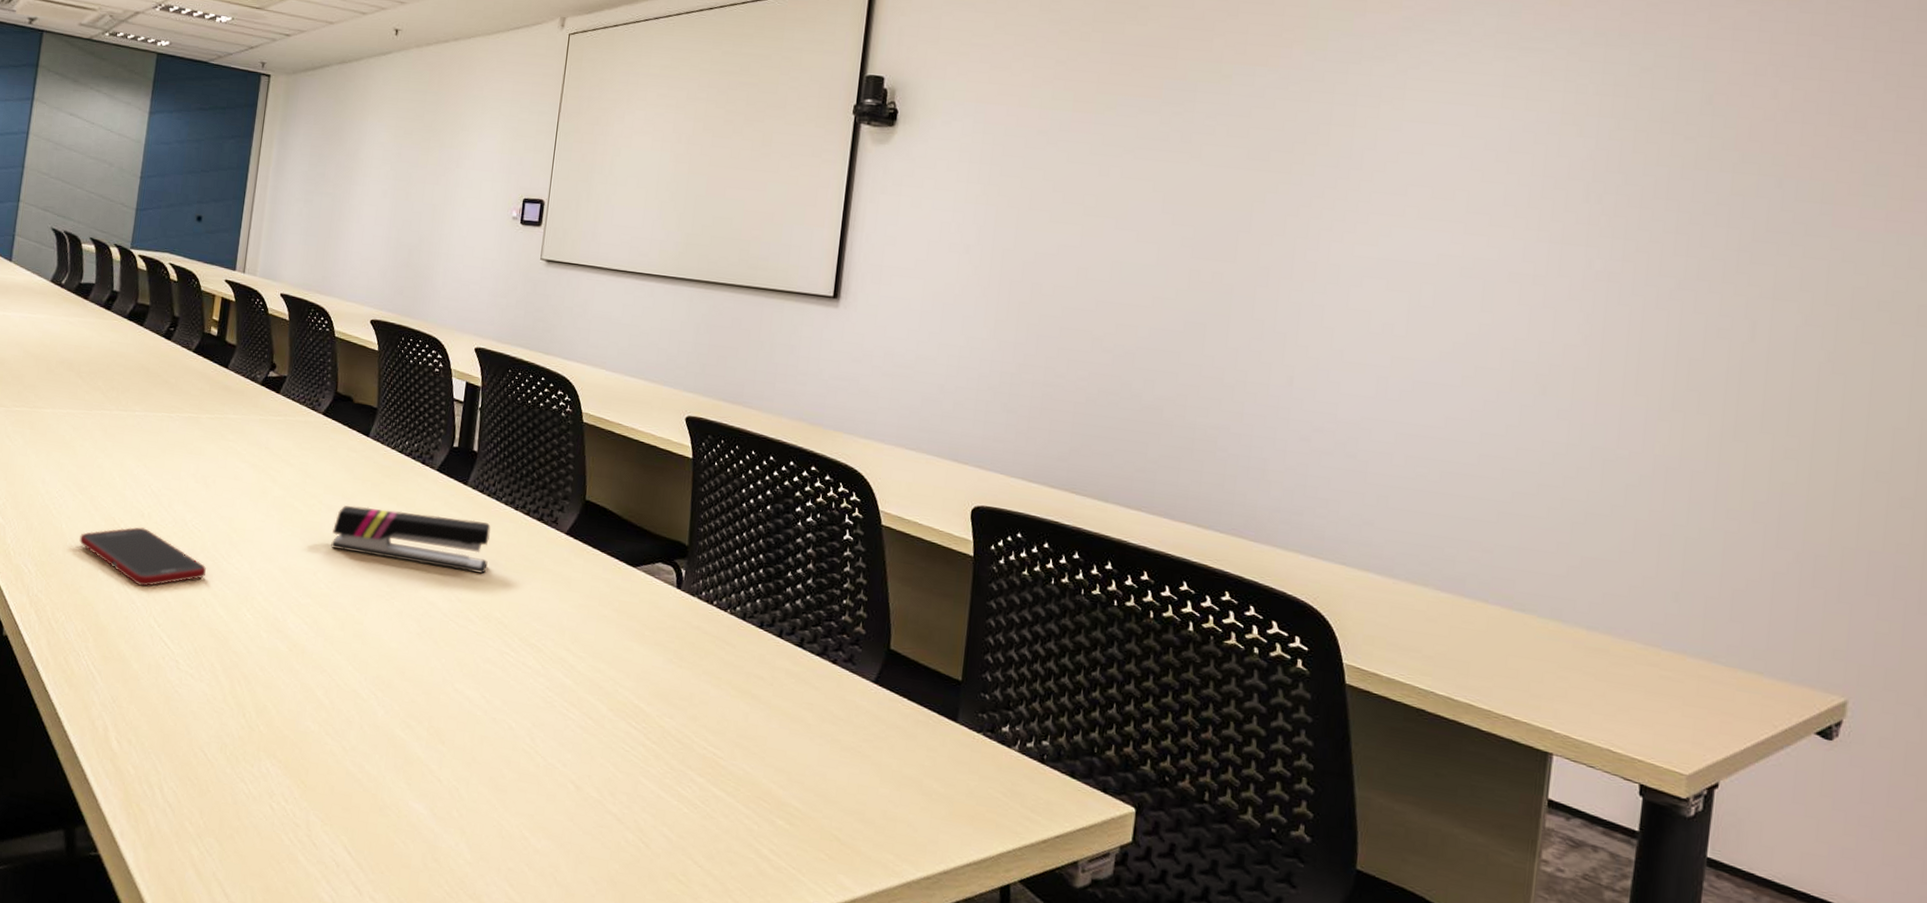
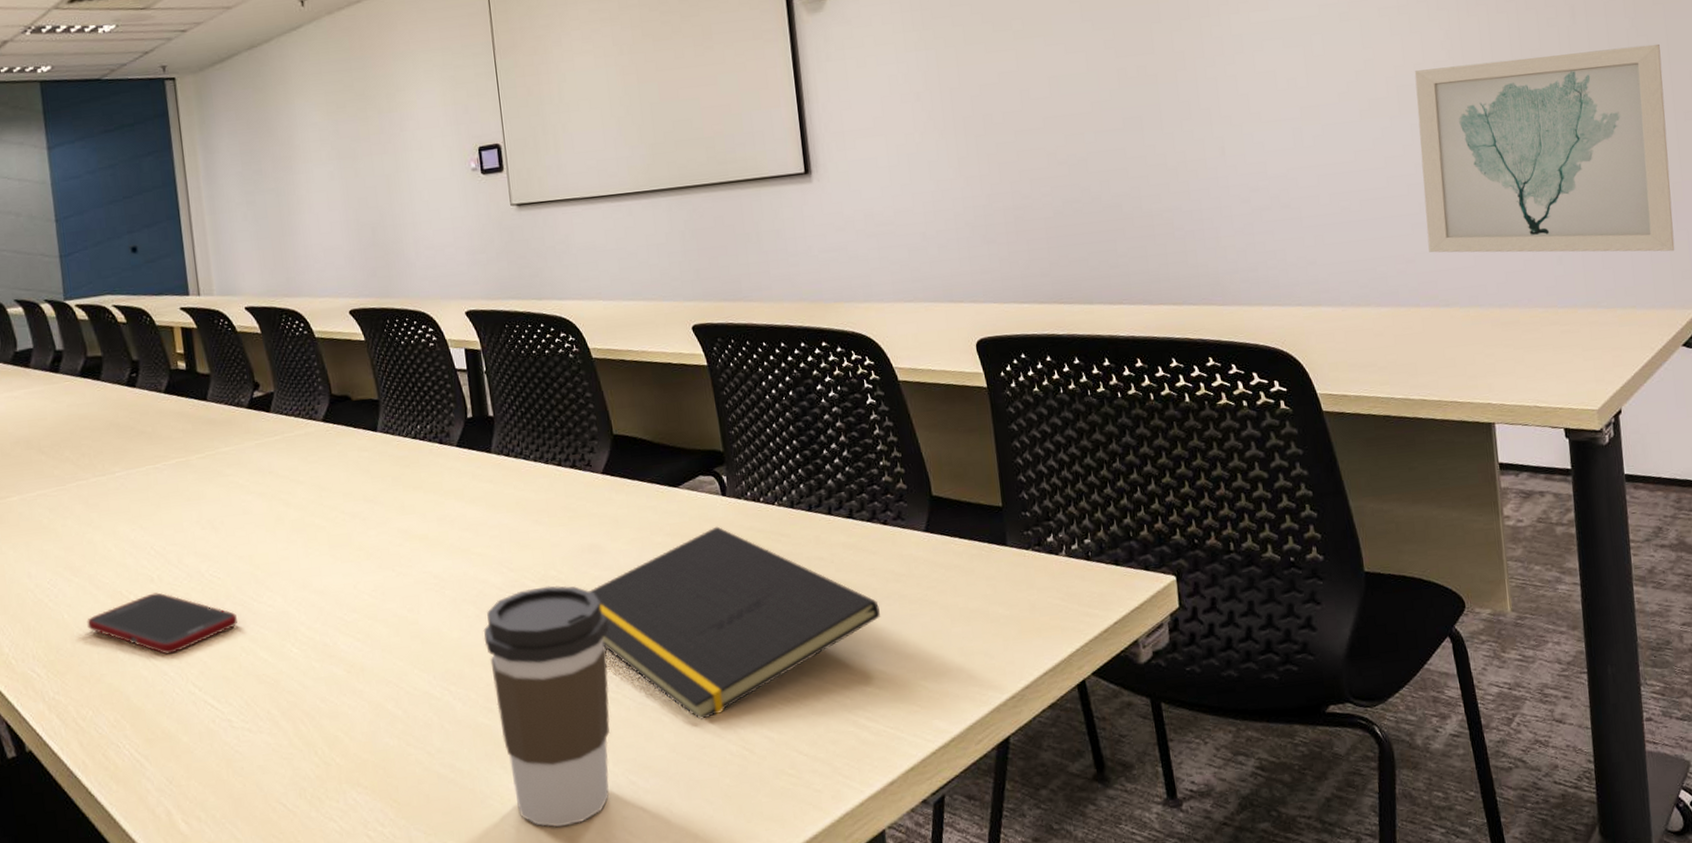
stapler: present [331,505,491,574] -> none [362,485,531,556]
coffee cup: none [412,622,538,860] -> present [483,585,610,827]
notepad: none [527,616,809,799] -> present [589,526,880,720]
wall art: none [1513,349,1860,625] -> present [1414,43,1675,253]

